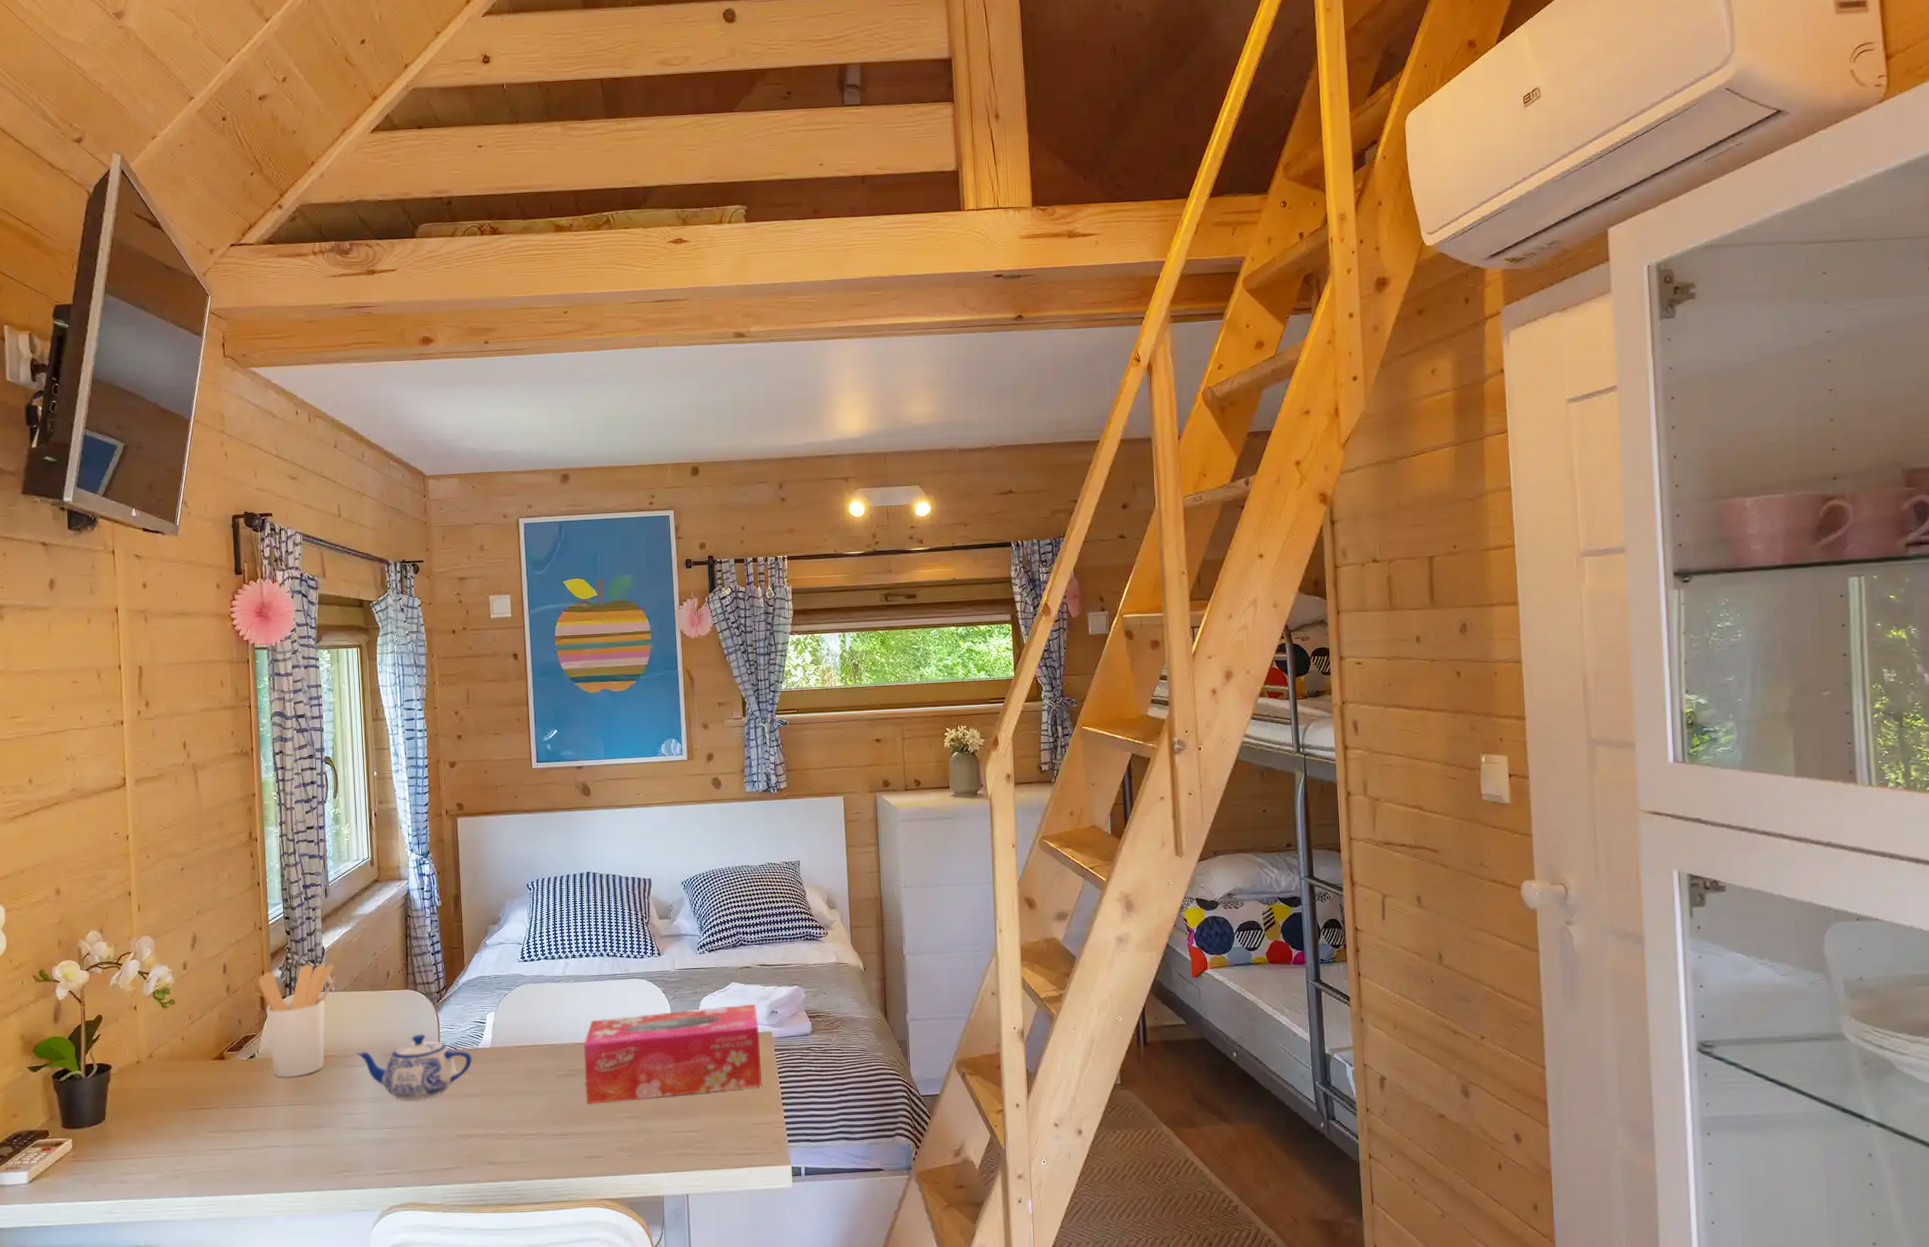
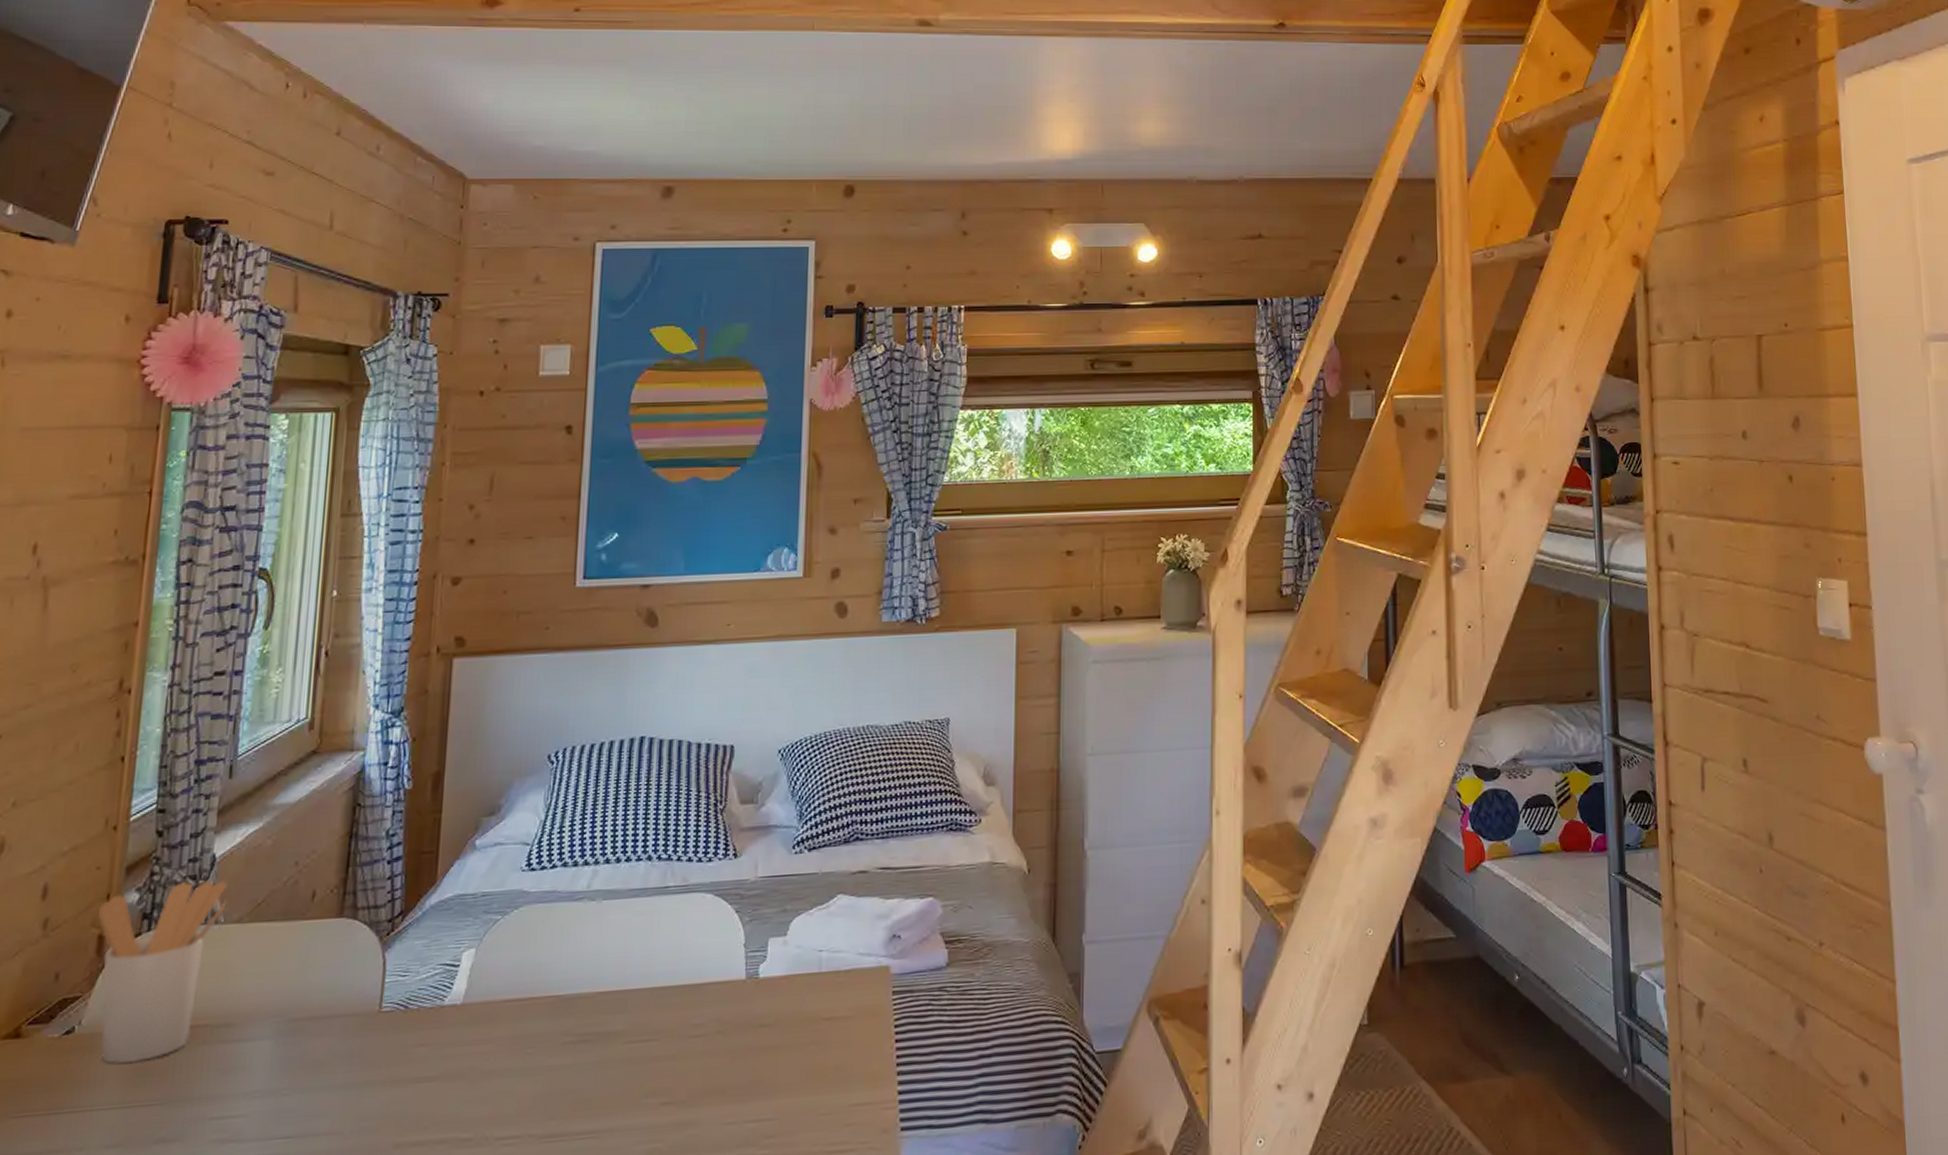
teapot: present [356,1034,472,1101] -> none [244,987,431,1092]
tissue box: present [583,1003,762,1104] -> none [602,924,873,1085]

